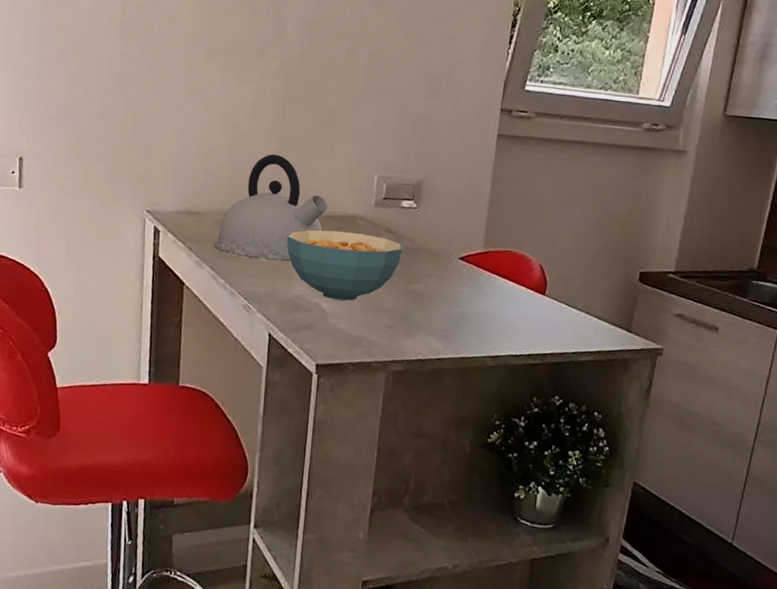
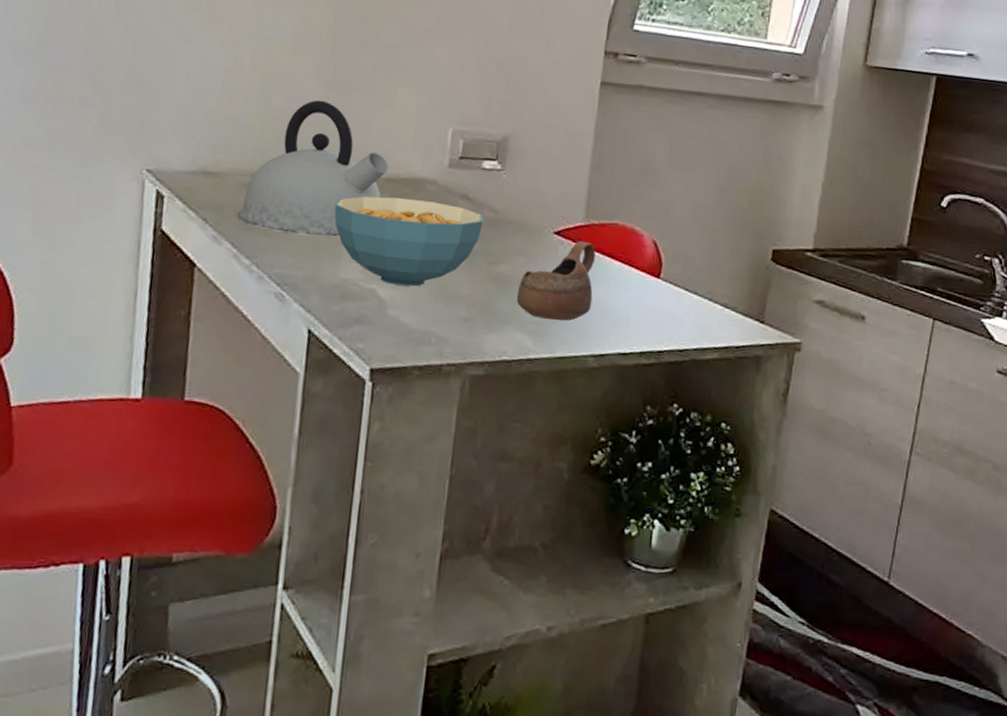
cup: none [429,265,493,329] -> present [516,241,596,321]

